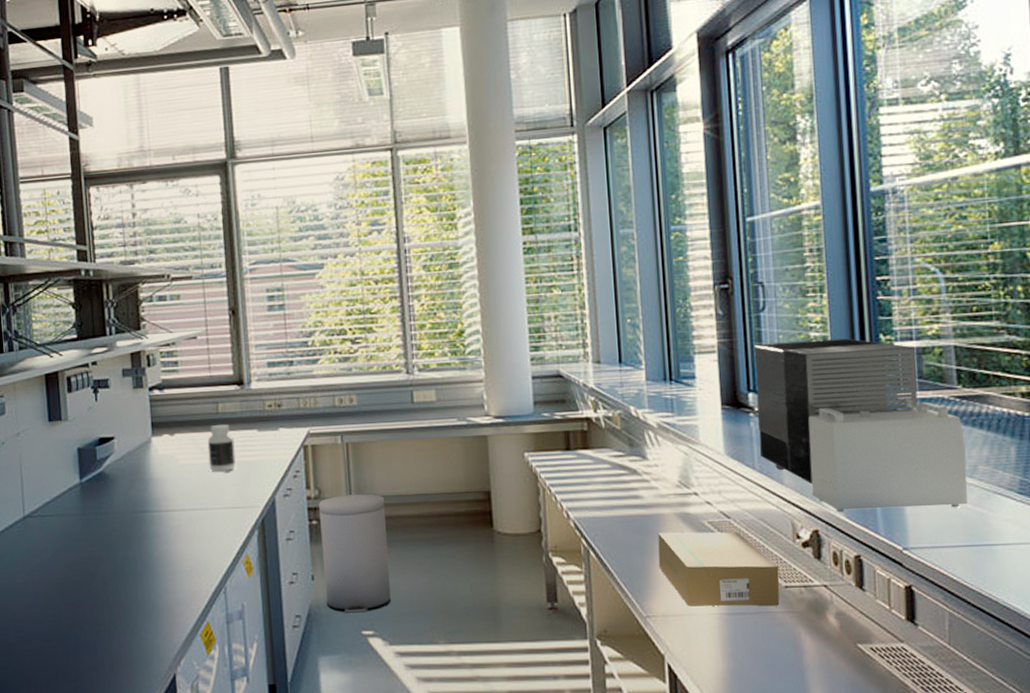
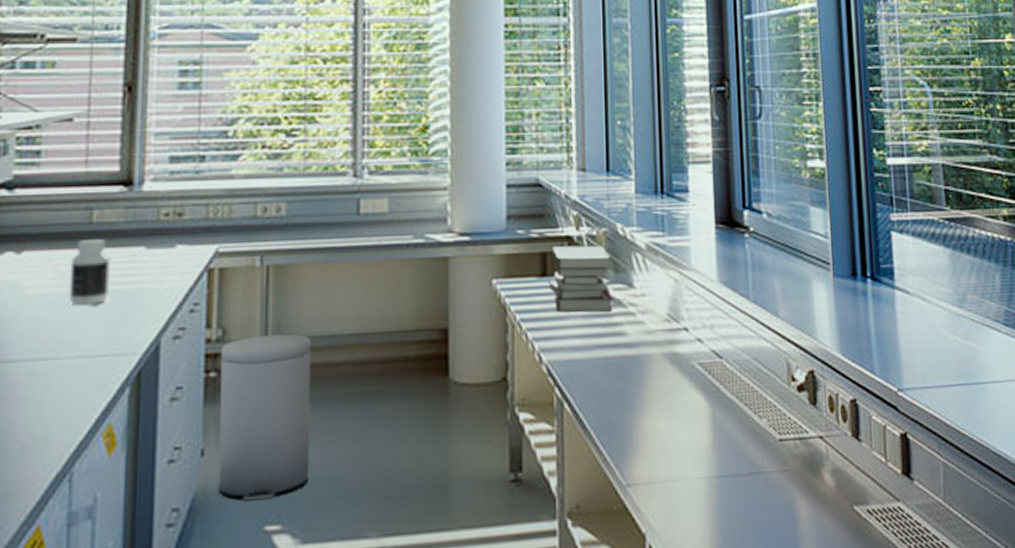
books: none [572,425,629,480] -> present [549,245,613,313]
box: present [658,532,780,607] -> none [642,374,774,469]
printer: present [754,338,968,513] -> none [750,152,958,350]

